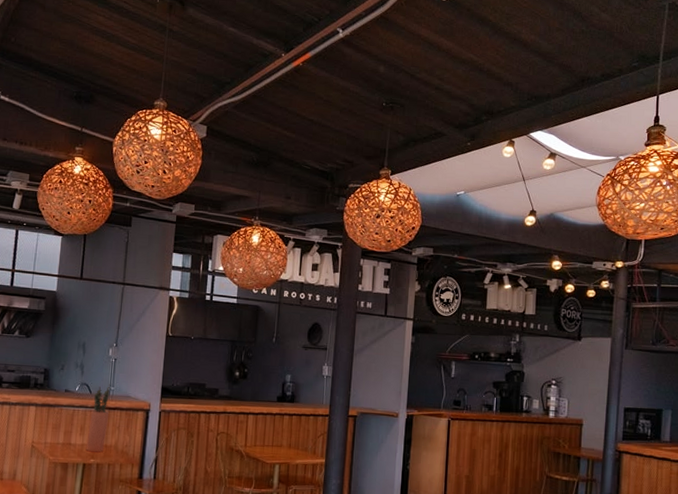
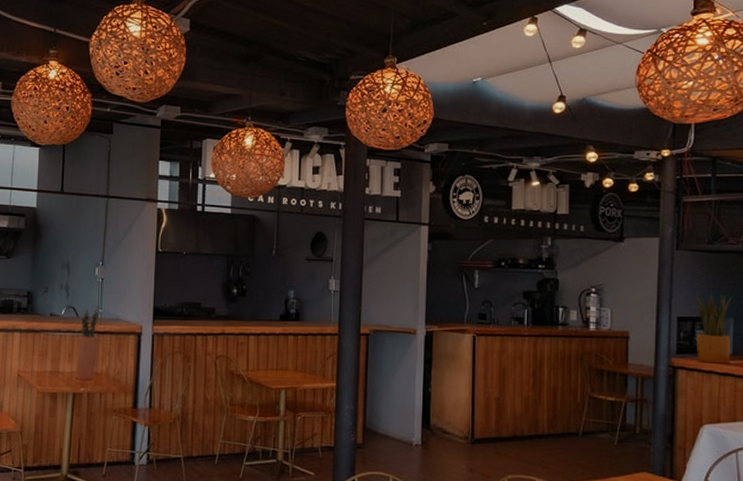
planter: none [639,388,670,451] -> present [696,294,732,365]

